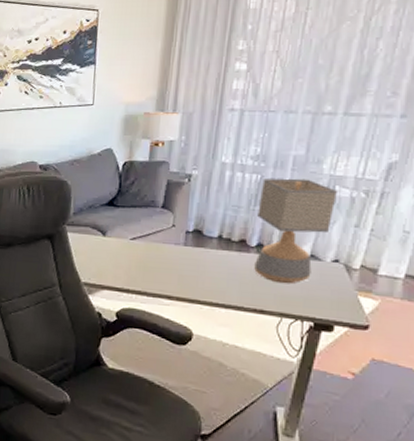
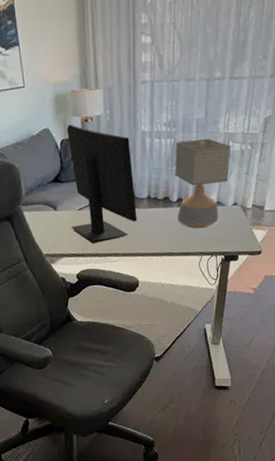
computer monitor: none [119,146,205,280] -> present [67,124,138,244]

